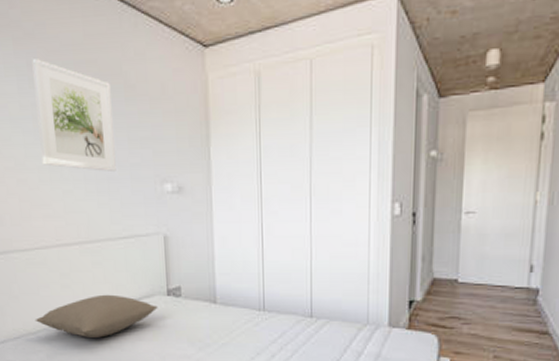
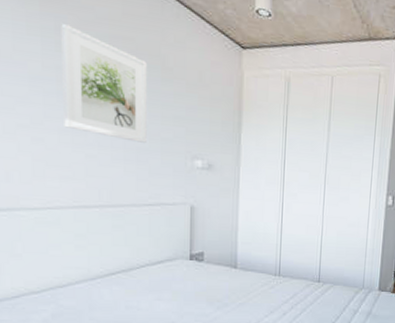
pillow: present [35,294,158,338] -> none [40,256,179,297]

